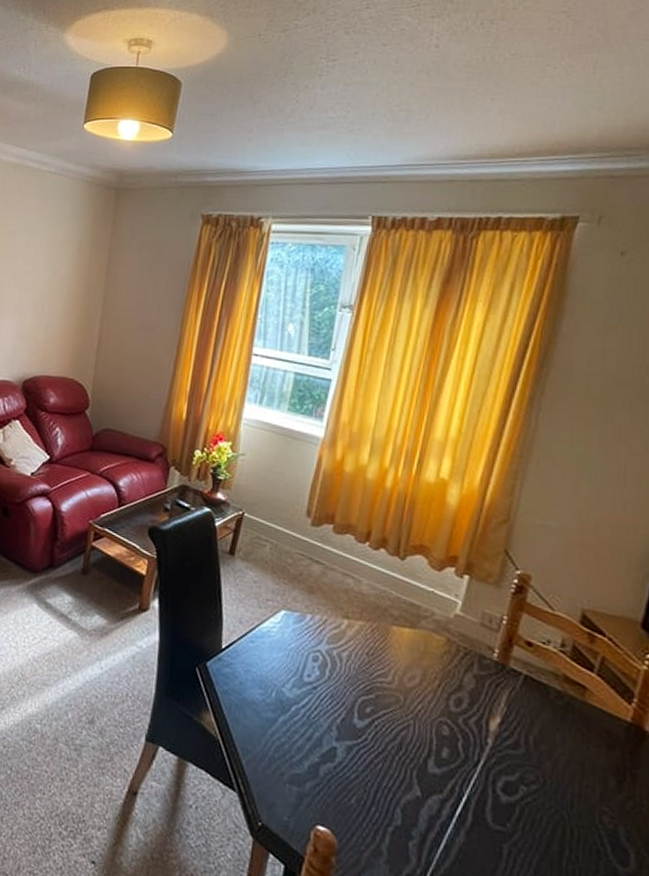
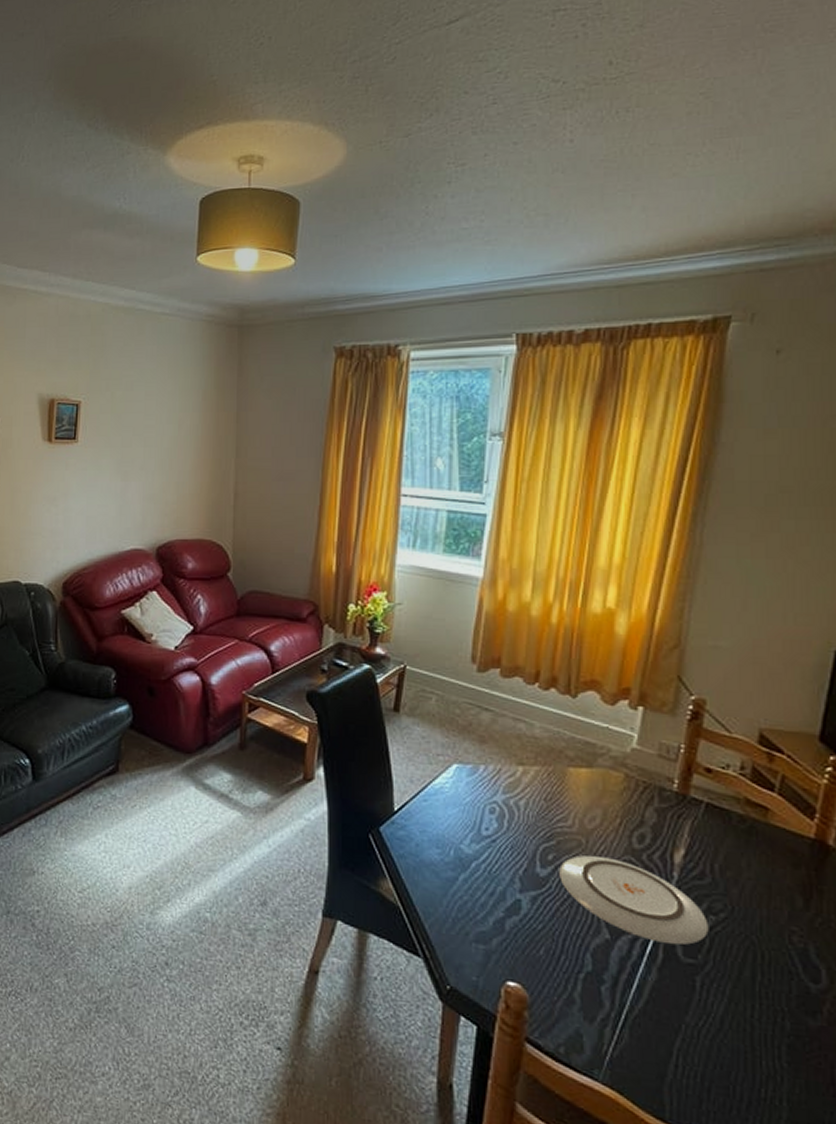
plate: none [375,711,520,812] -> present [559,855,709,946]

